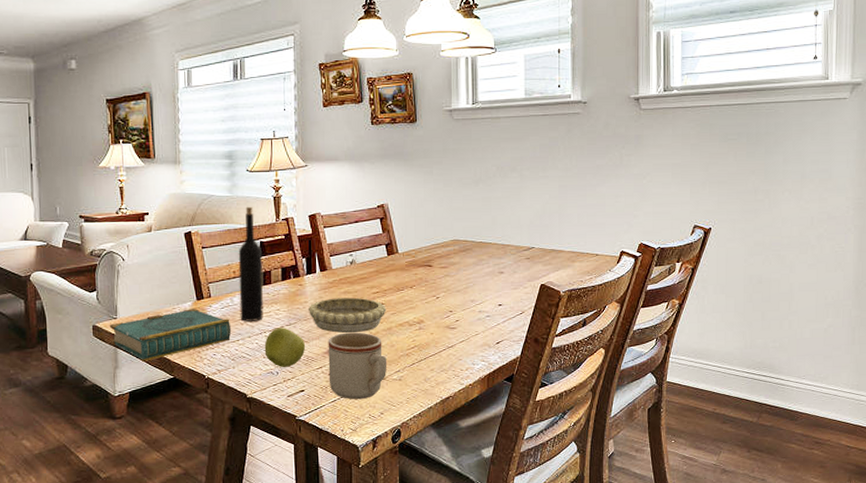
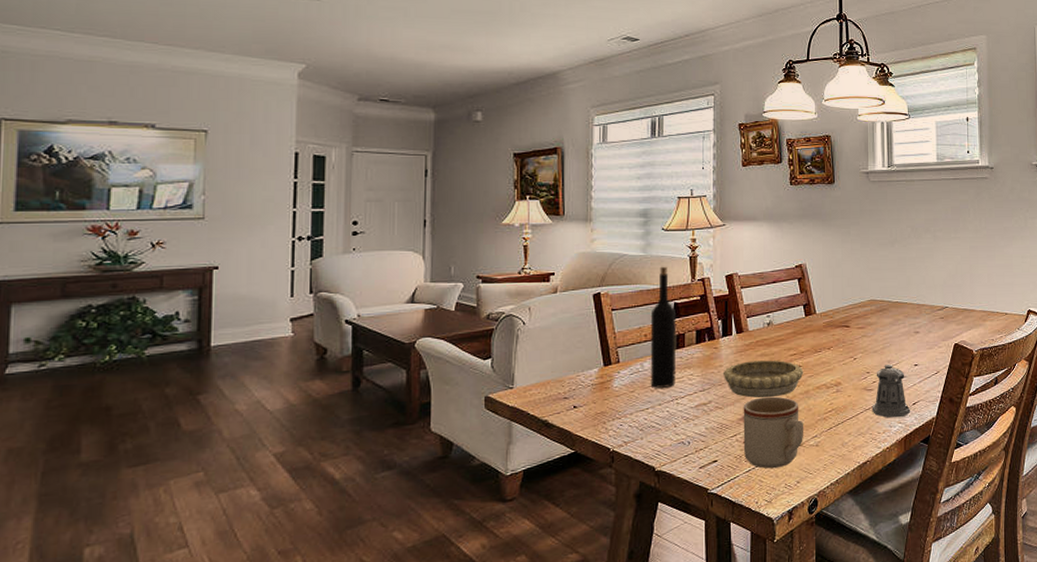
book: present [110,307,231,362] -> none [505,374,639,436]
apple: present [264,327,306,367] -> none [676,393,720,437]
pepper shaker: none [454,303,494,356] -> present [872,363,910,418]

